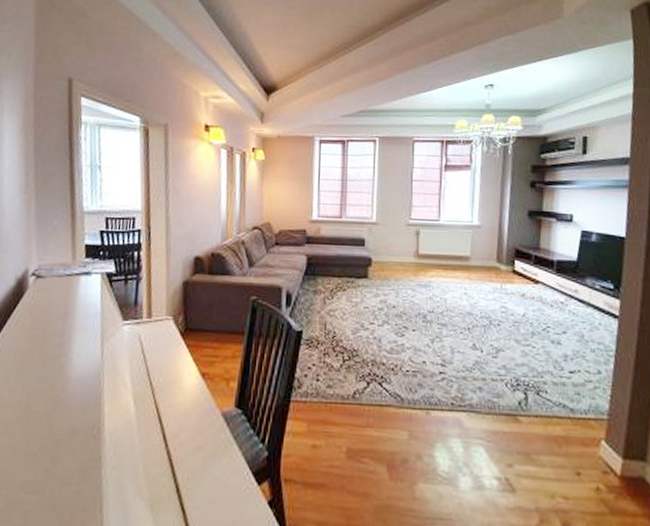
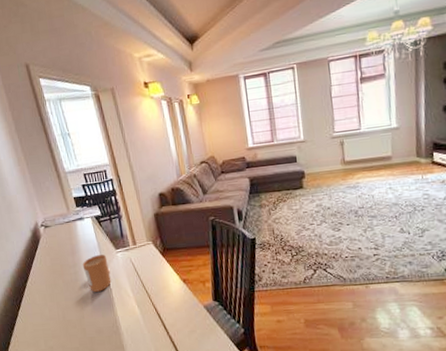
candle: none [73,324,109,375] -> present [82,254,111,292]

